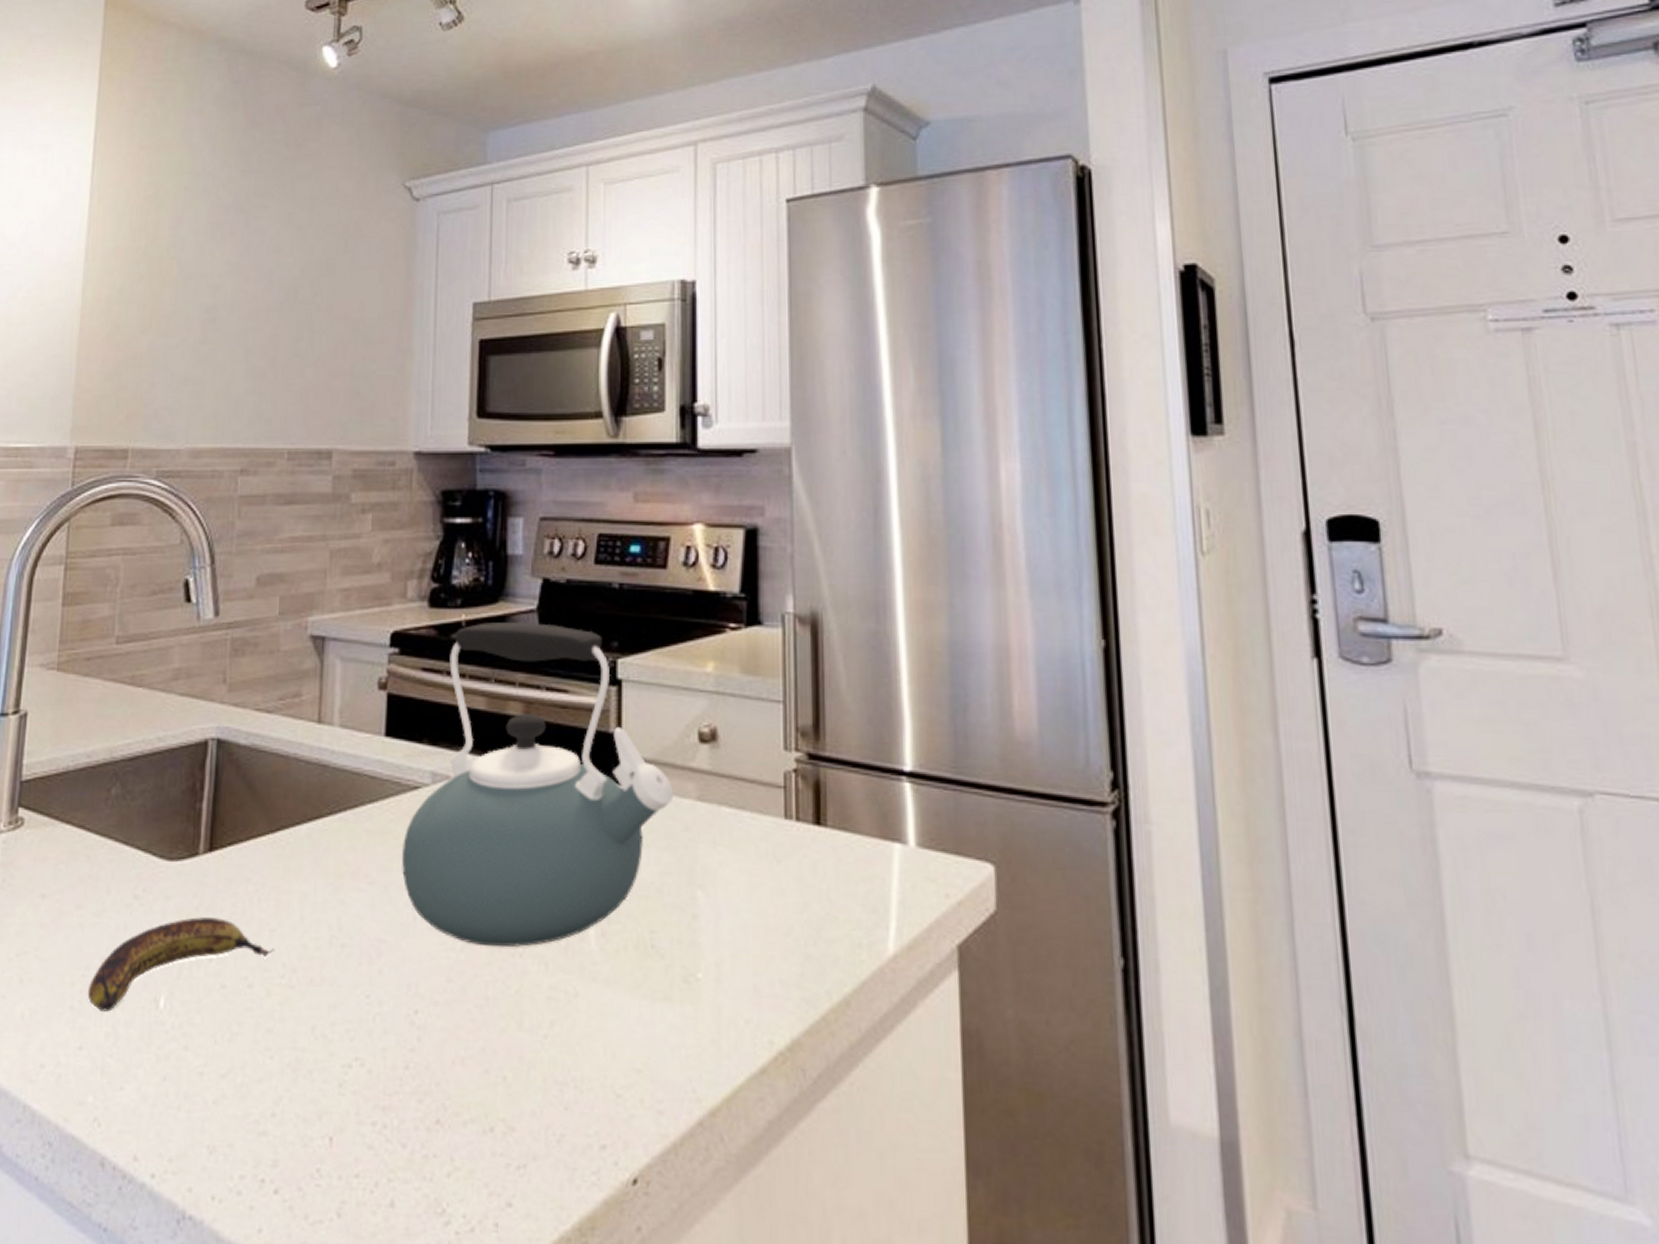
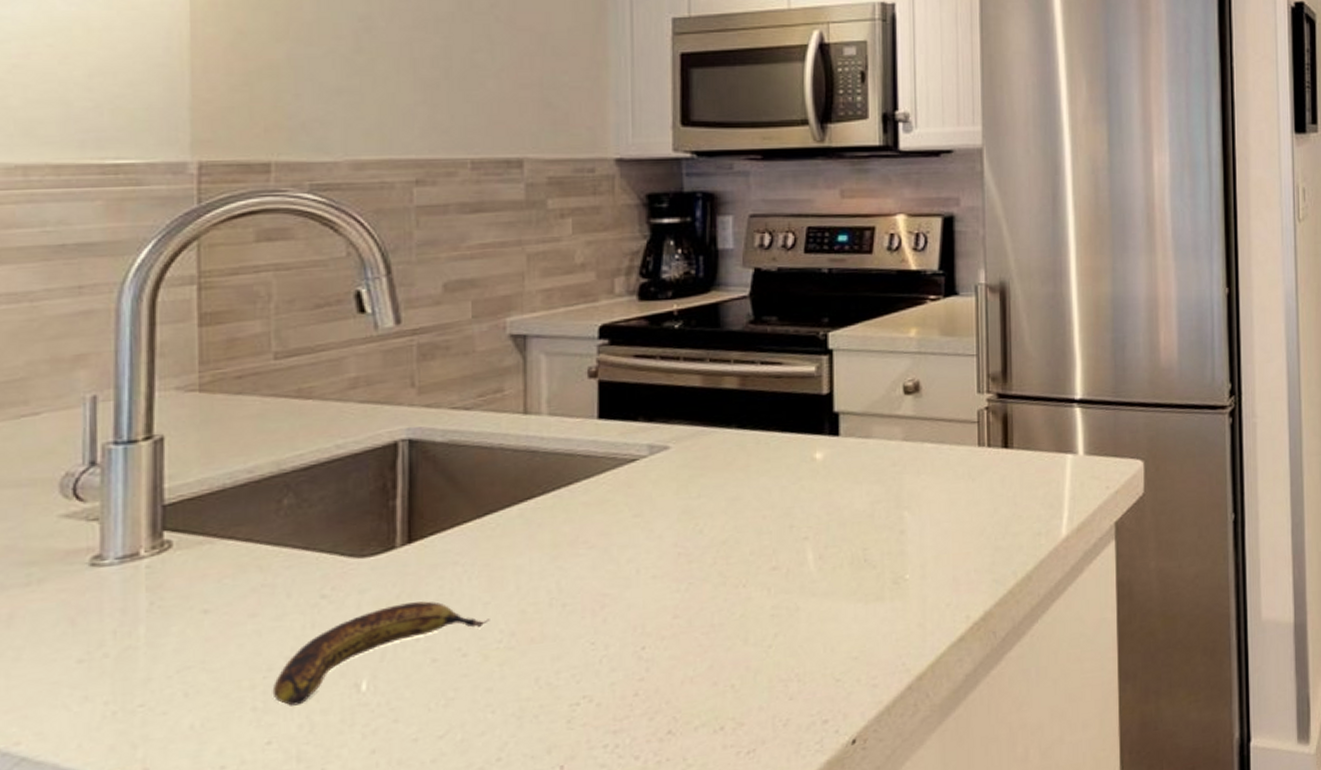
kettle: present [401,621,674,948] -> none [621,306,882,584]

